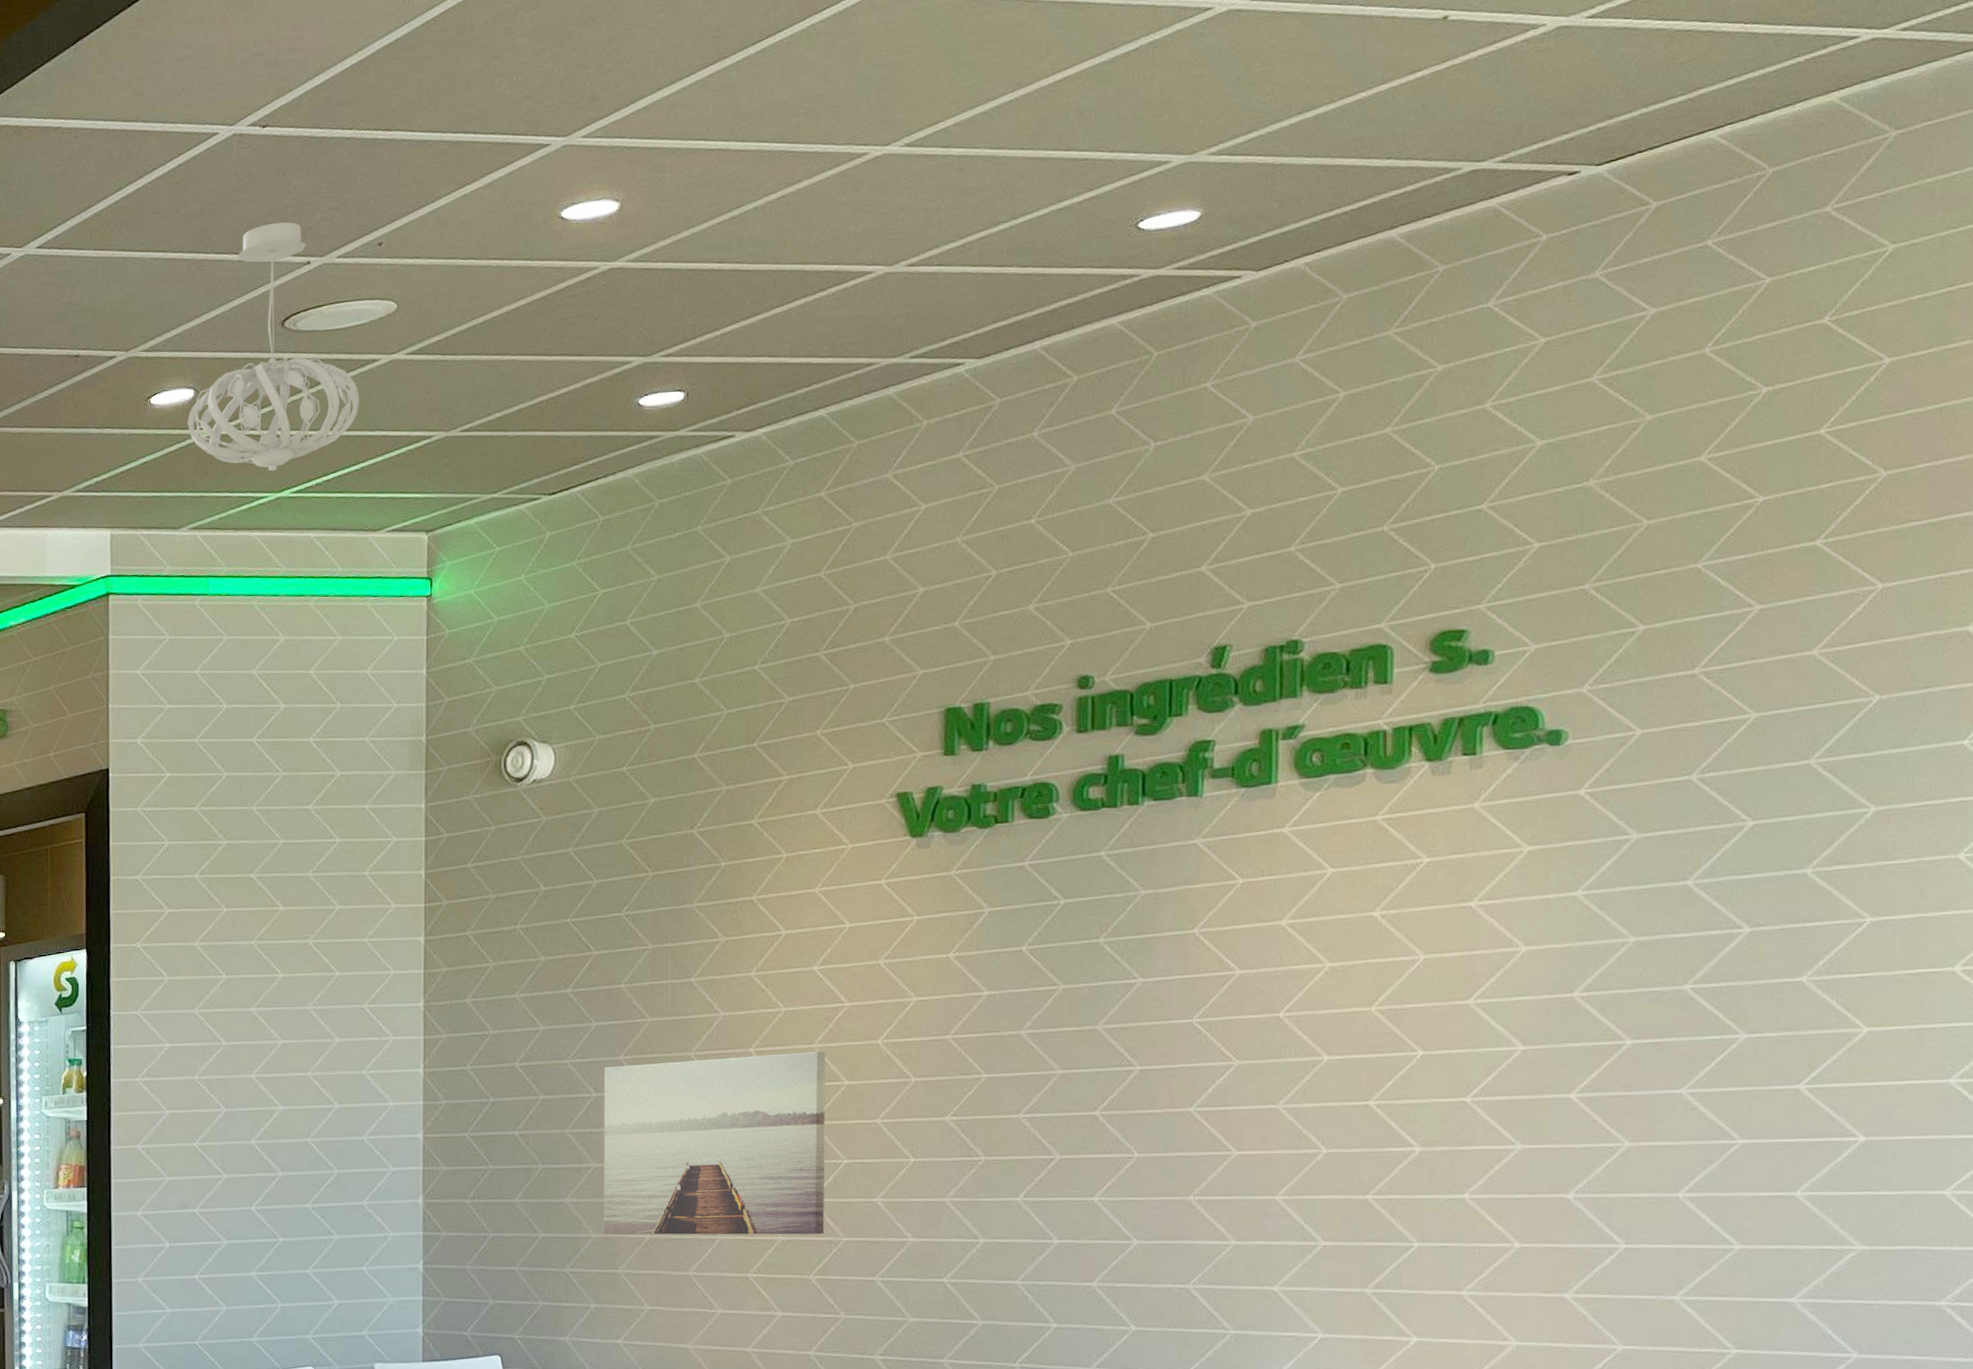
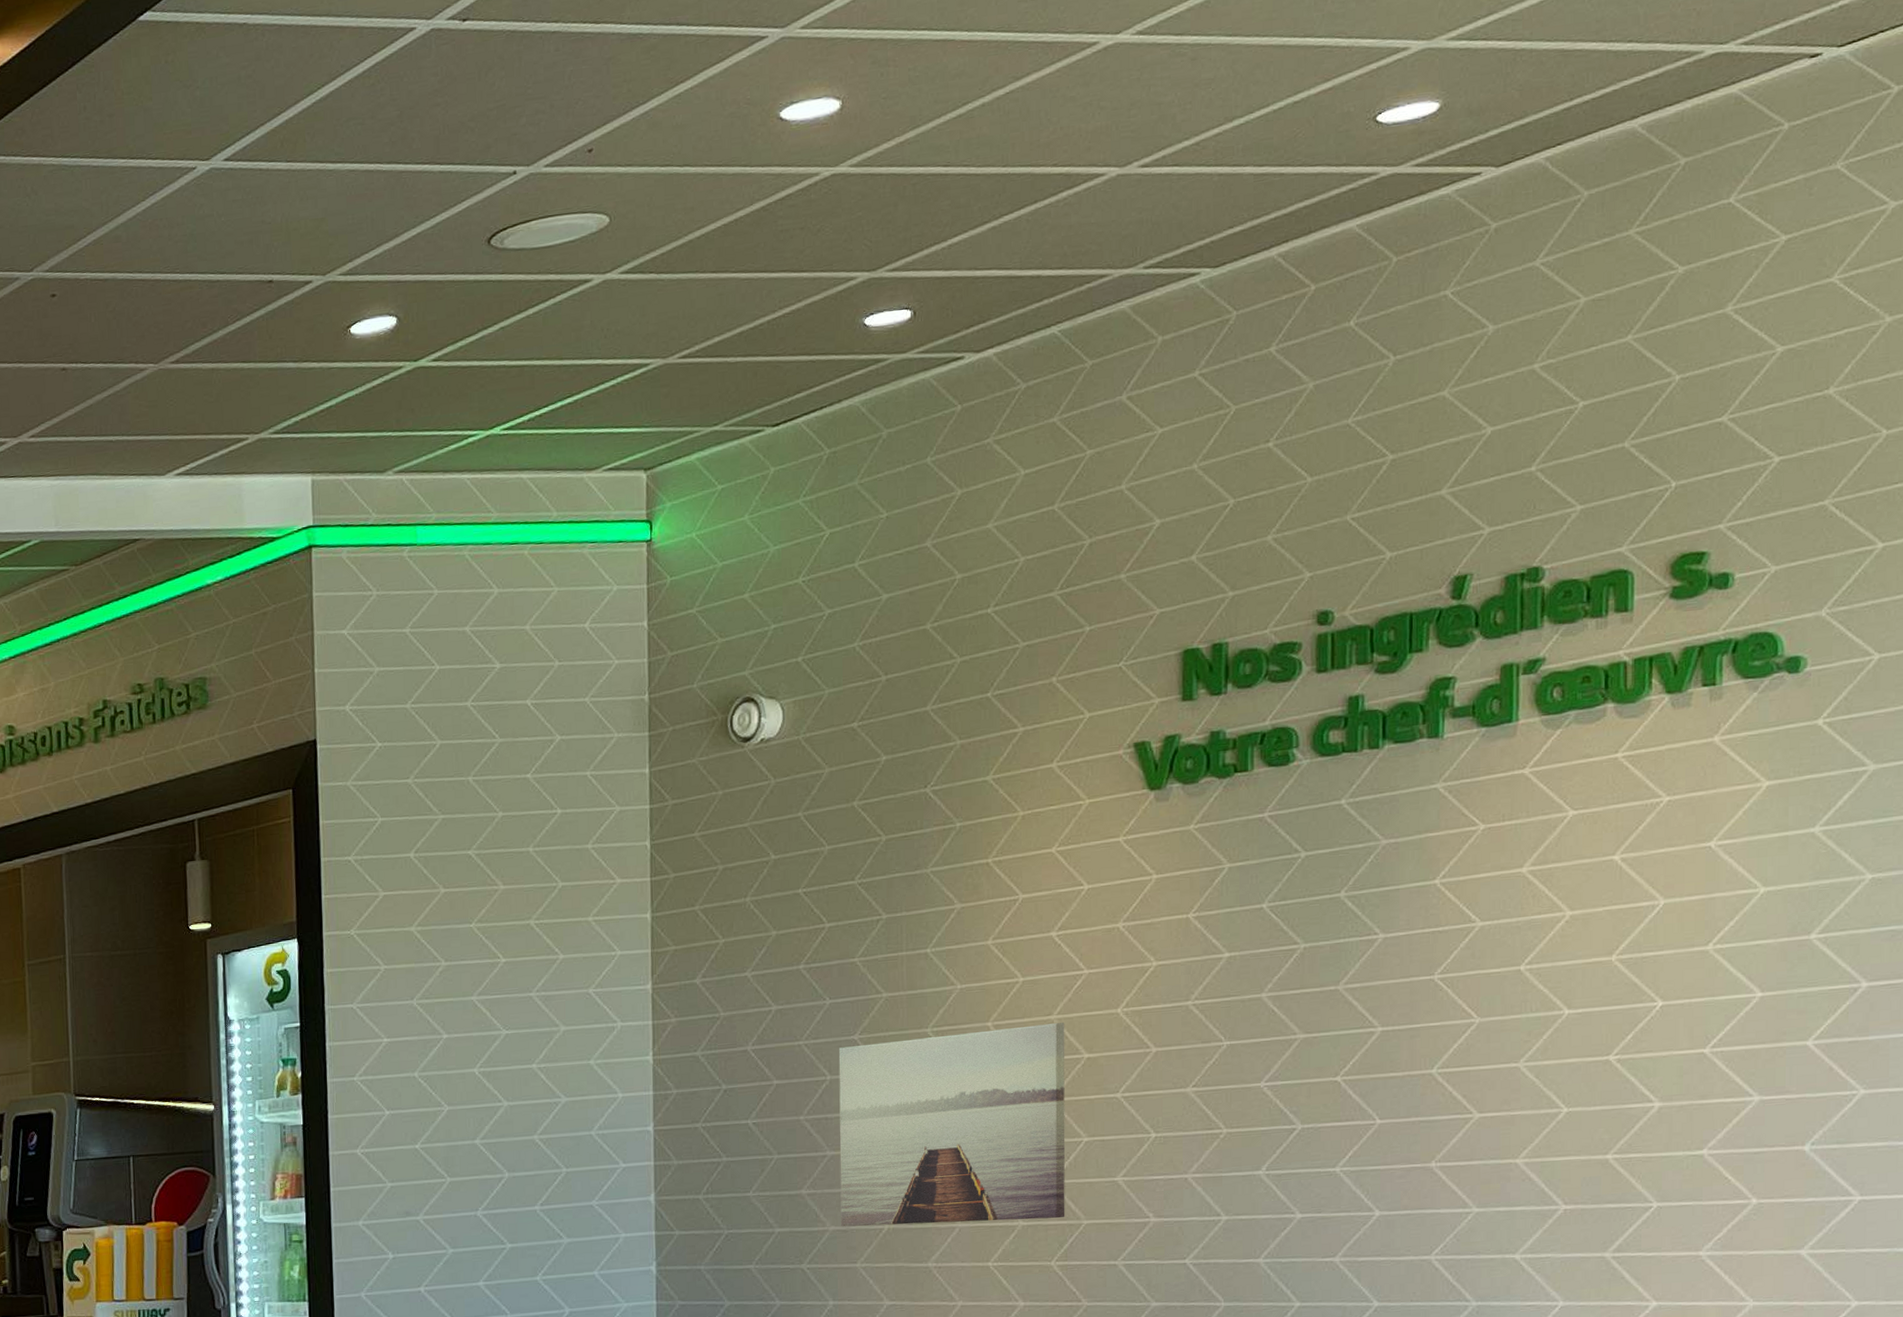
pendant light: present [188,222,360,472] -> none [390,127,573,407]

